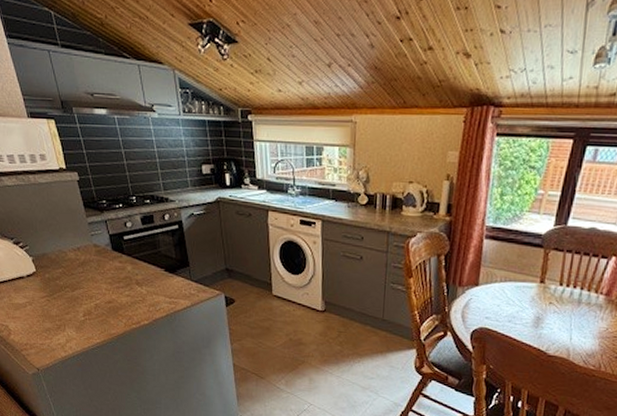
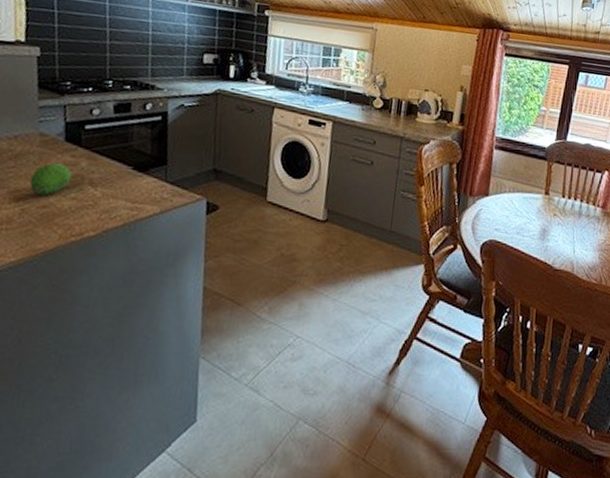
fruit: none [96,267,123,294] -> present [29,162,73,196]

